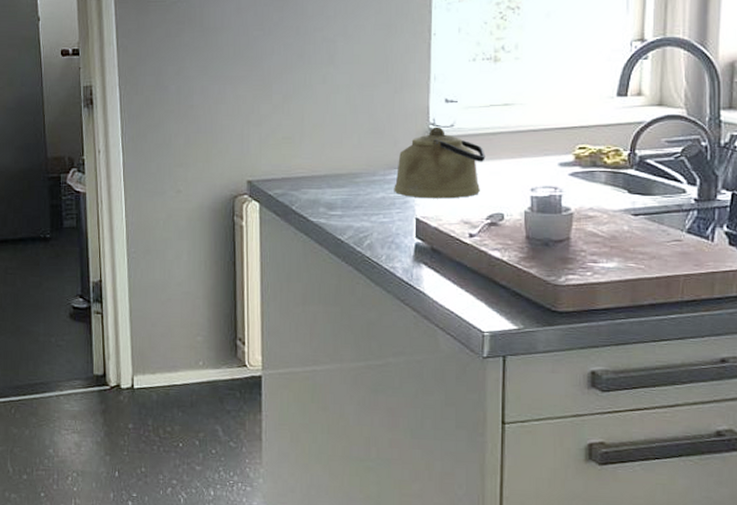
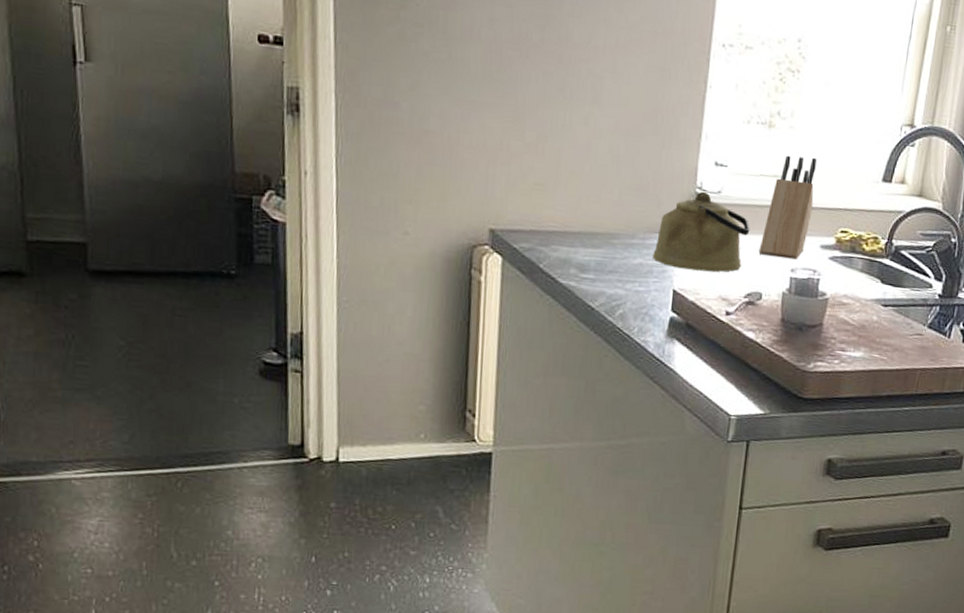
knife block: none [496,83,547,179] -> present [758,155,817,260]

